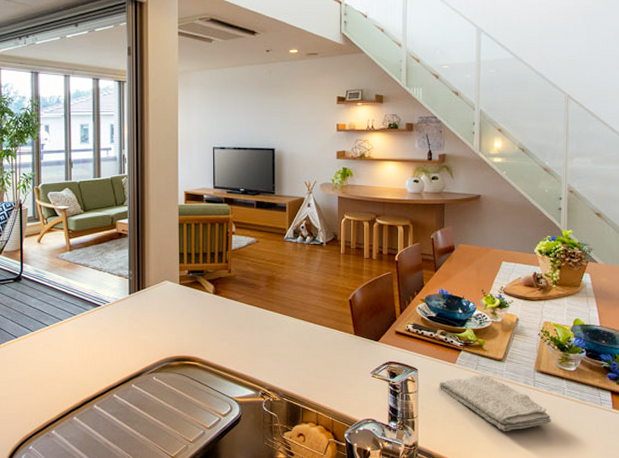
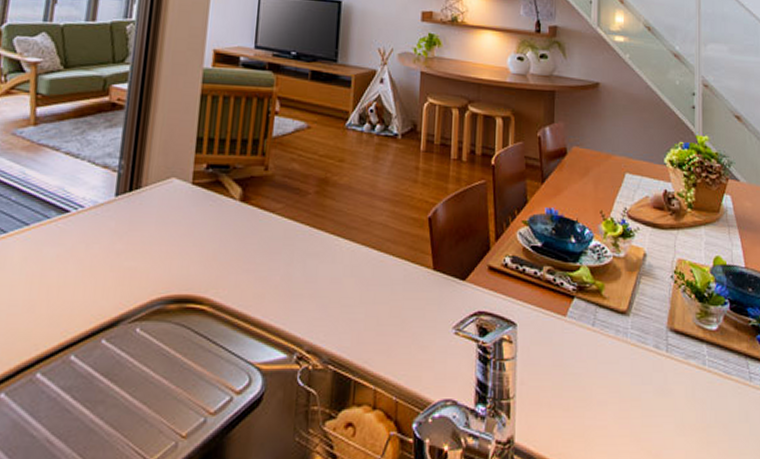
washcloth: present [439,374,552,431] -> none [544,332,690,420]

